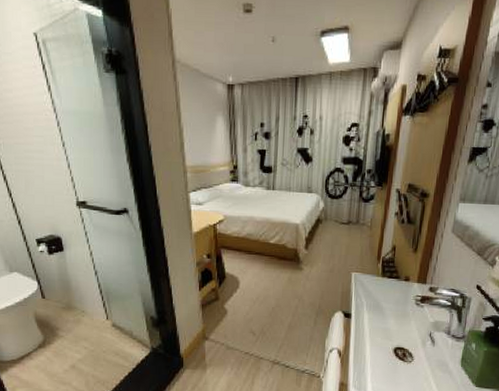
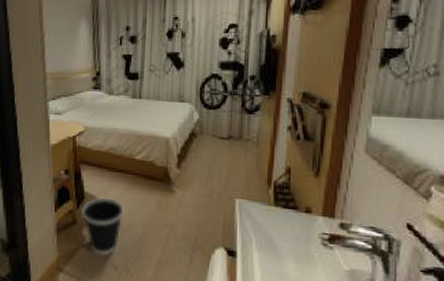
wastebasket: none [224,276,260,324] -> present [82,197,124,256]

